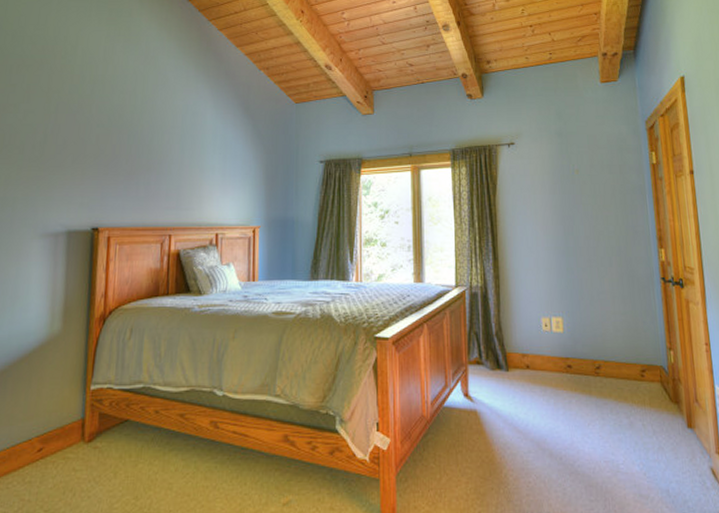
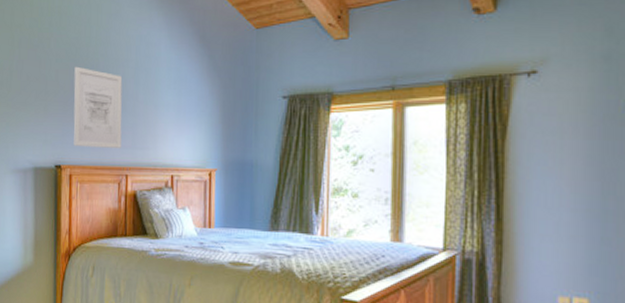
wall art: none [113,132,168,211] -> present [73,66,123,149]

